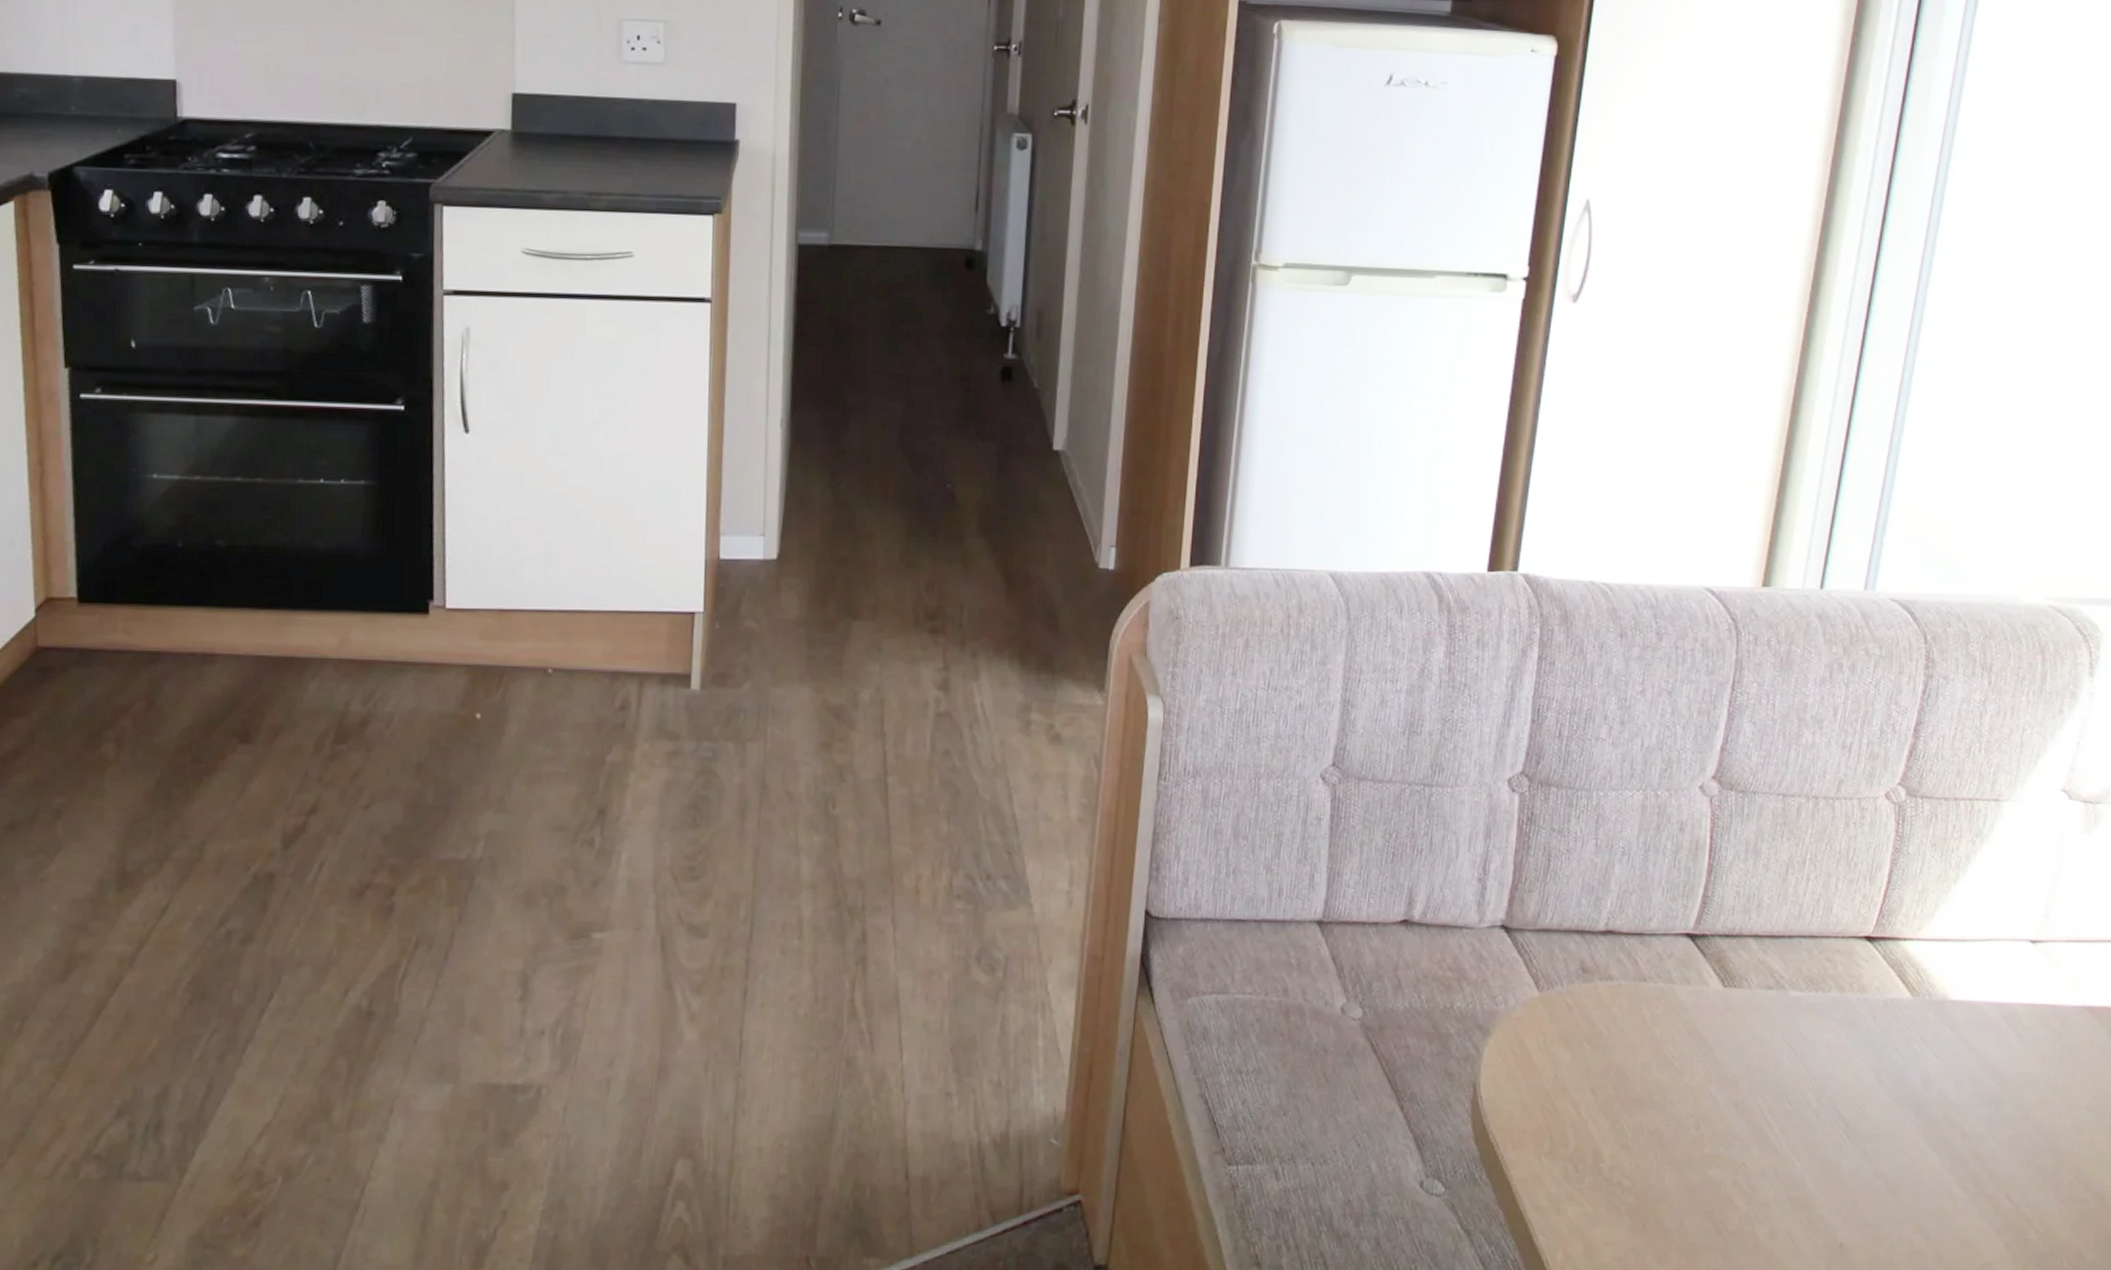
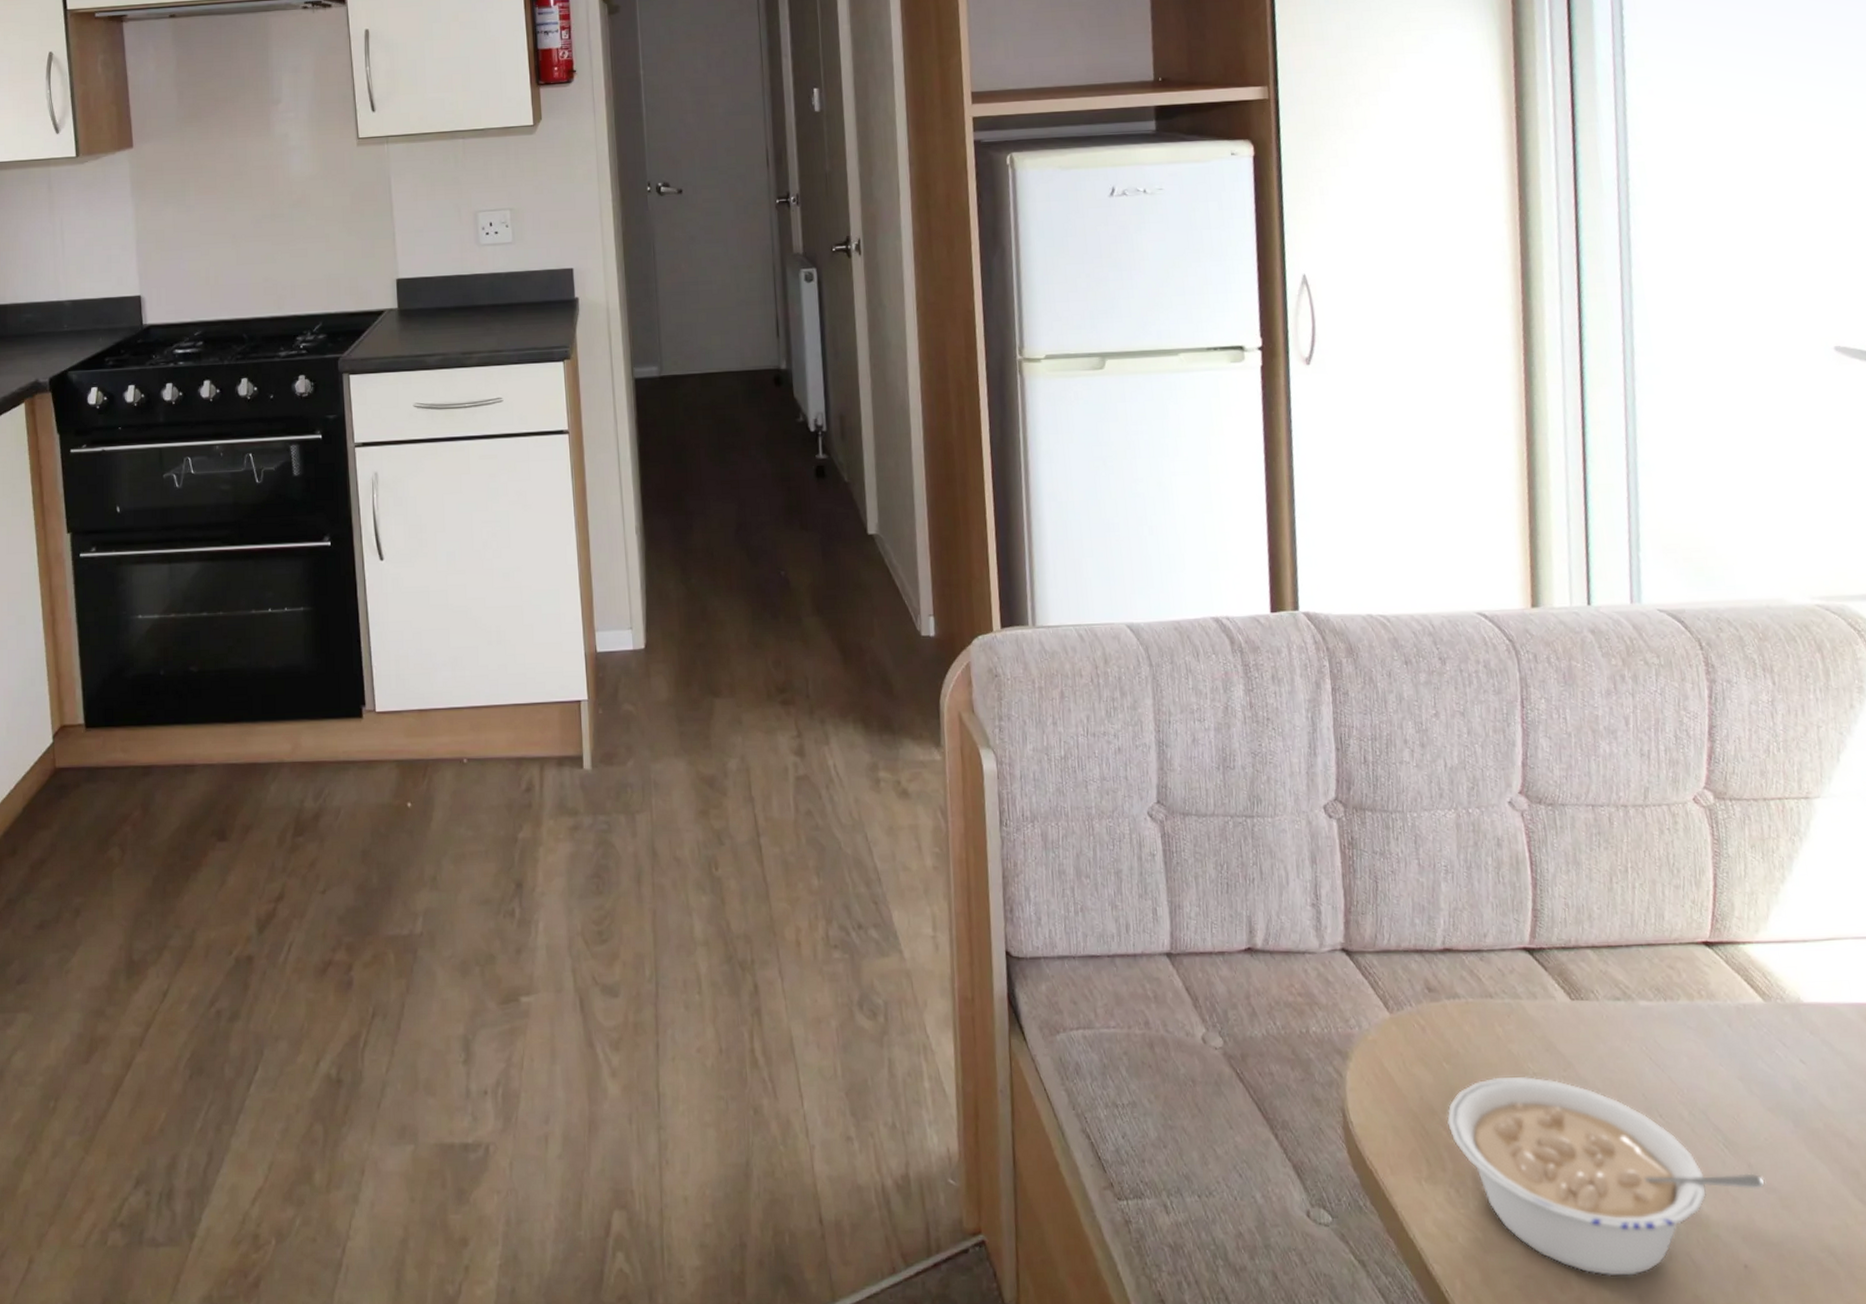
legume: none [1576,1059,1875,1251] -> present [1446,1076,1764,1277]

